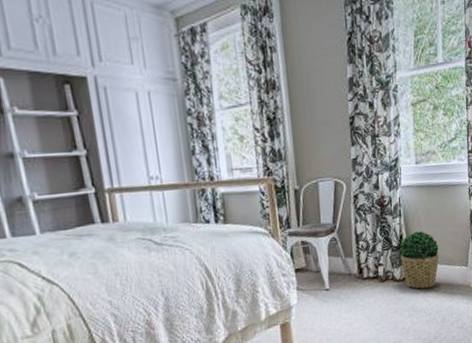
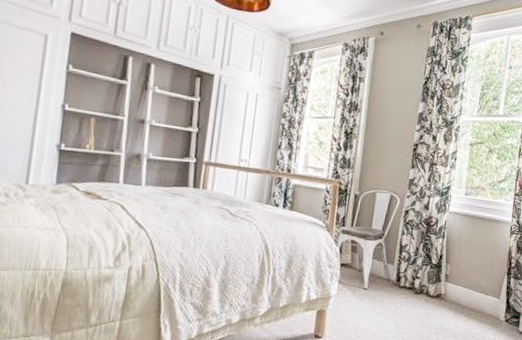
potted plant: present [399,231,439,289] -> none [437,255,475,310]

